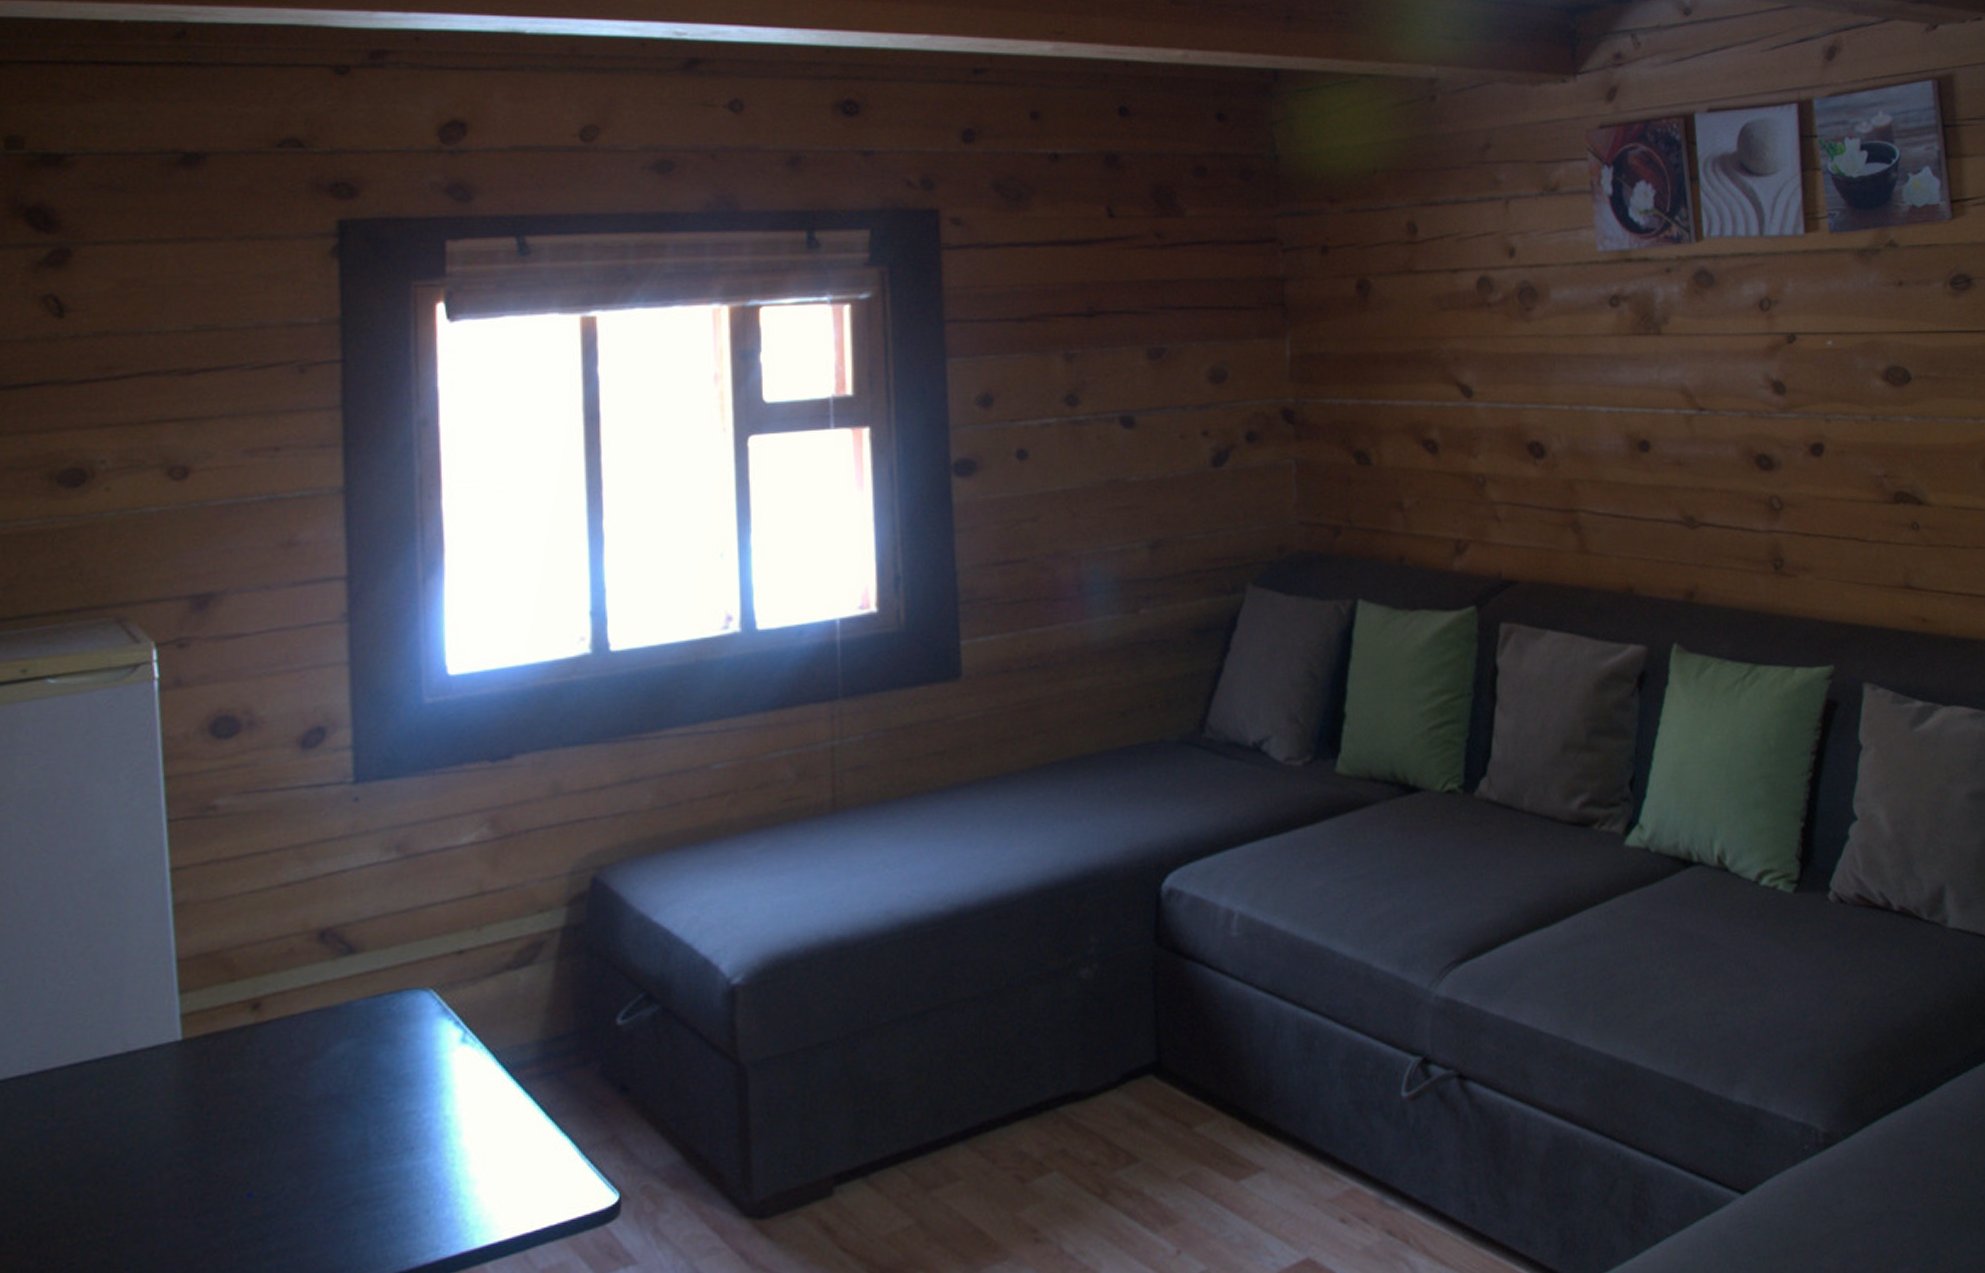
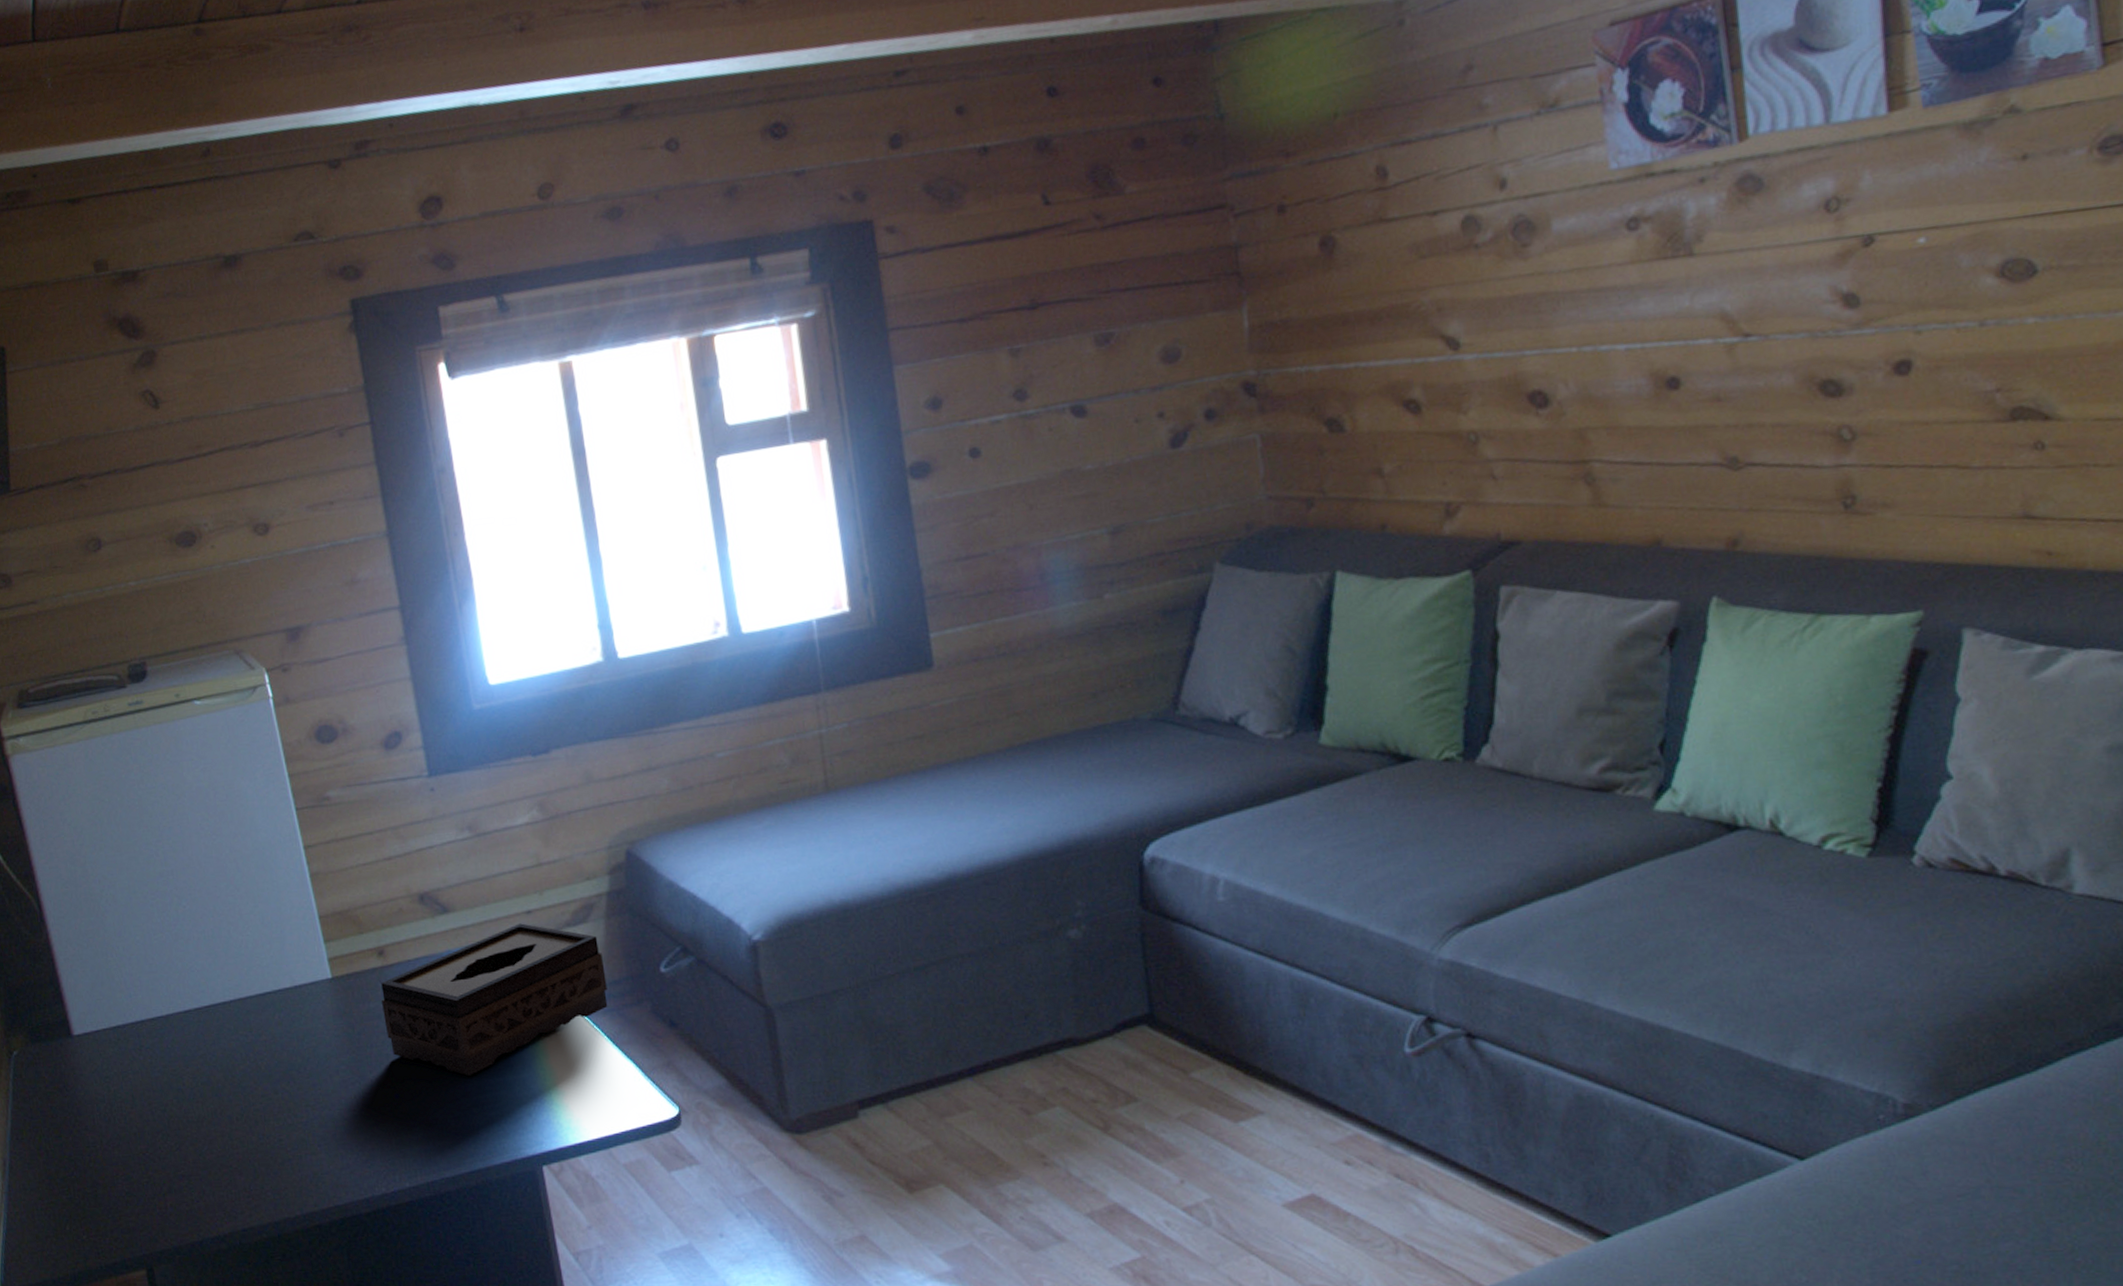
tissue box: none [247,966,548,1165] -> present [381,923,608,1077]

